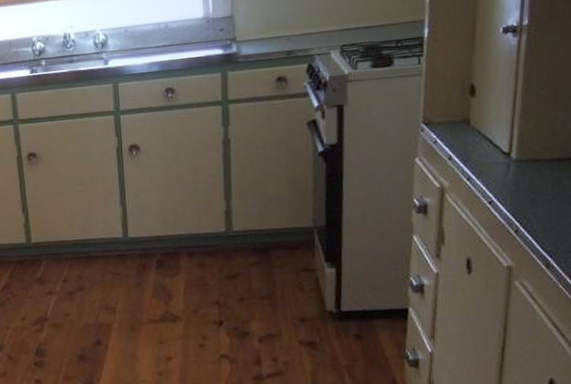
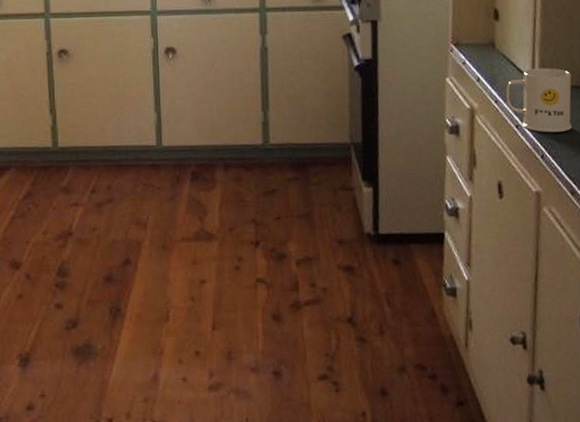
mug: none [479,141,554,208] -> present [506,68,573,133]

